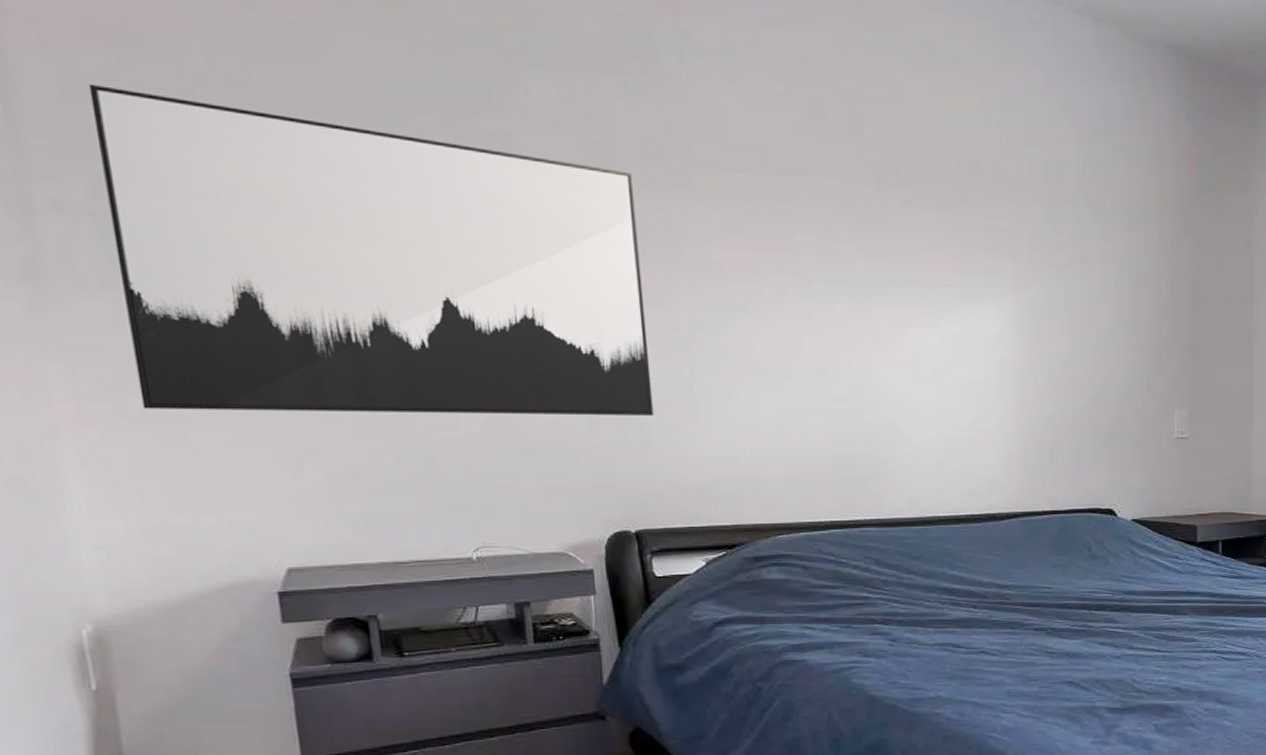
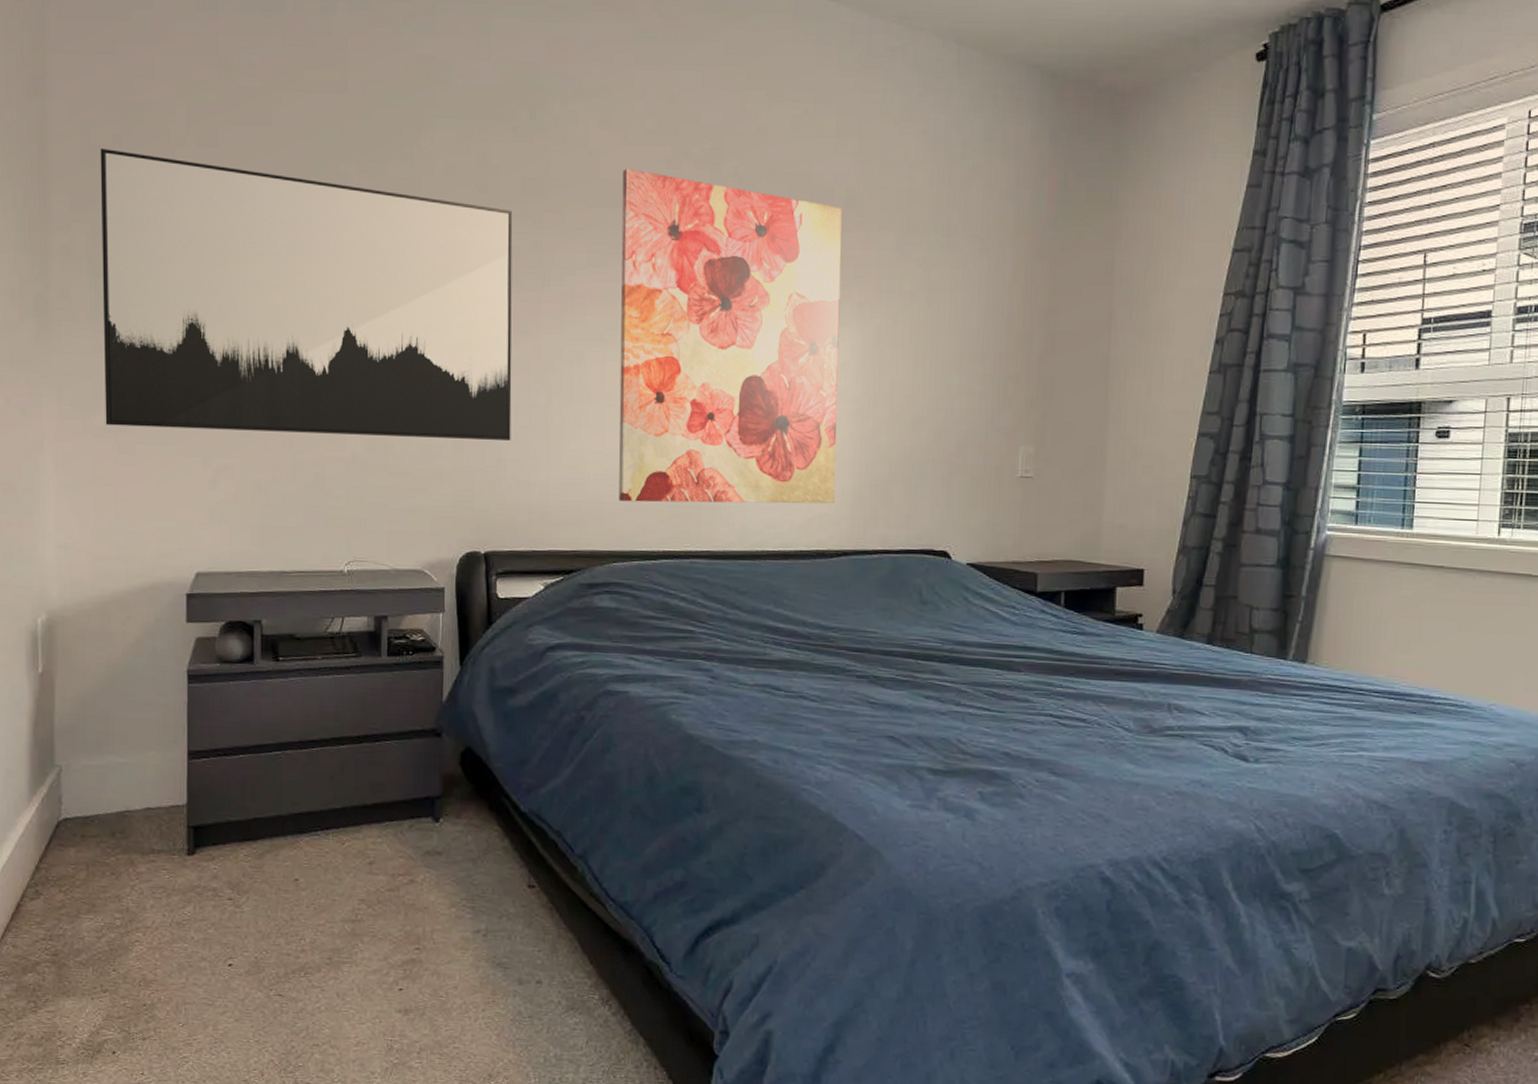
wall art: none [754,132,1002,474] -> present [619,169,842,504]

